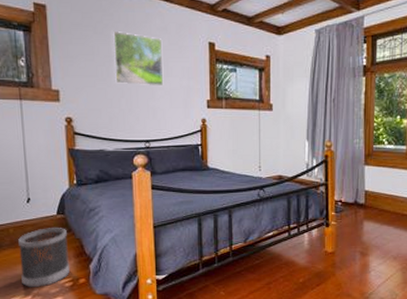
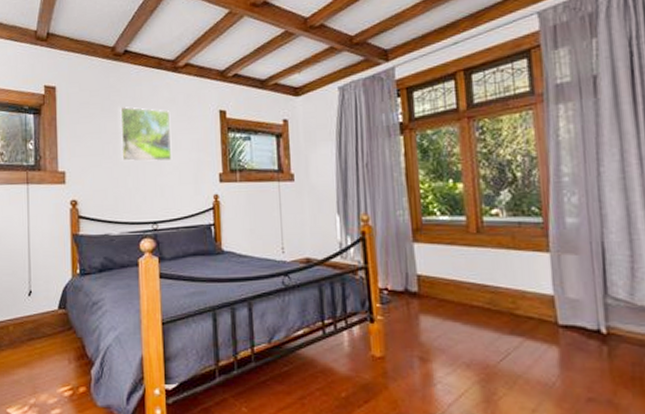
wastebasket: present [18,228,71,288] -> none [17,325,70,397]

